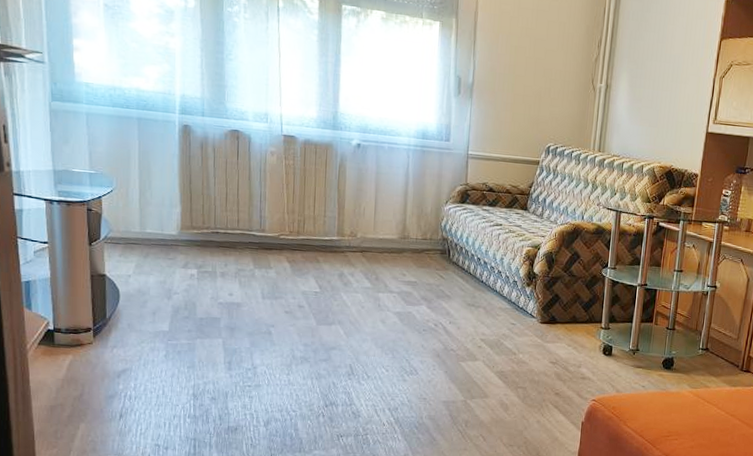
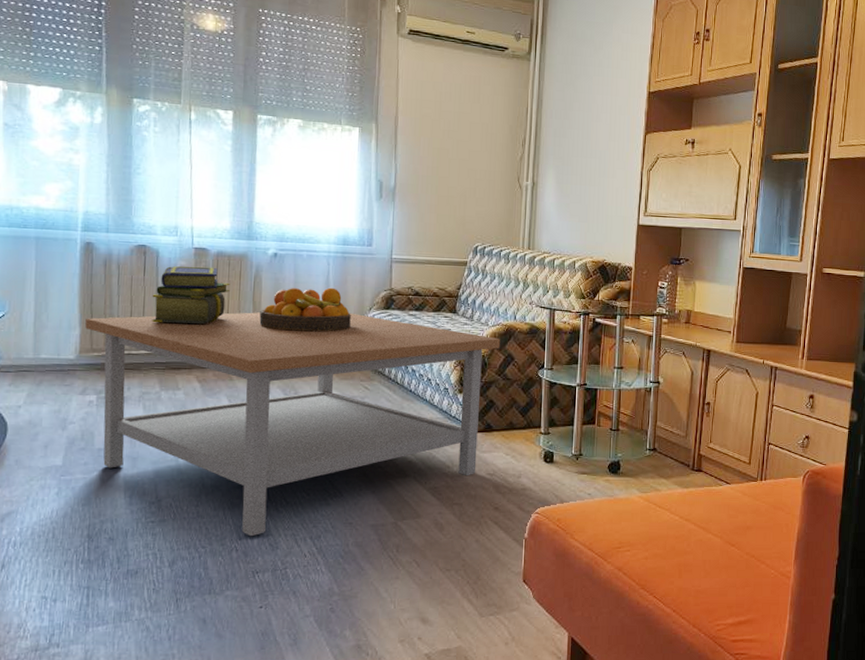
coffee table: none [185,197,568,405] -> present [85,312,501,537]
stack of books: none [245,152,317,208] -> present [152,266,230,324]
fruit bowl: none [343,178,429,222] -> present [259,287,351,332]

